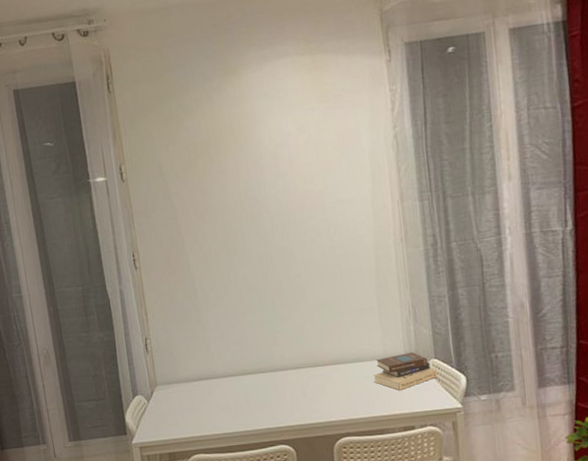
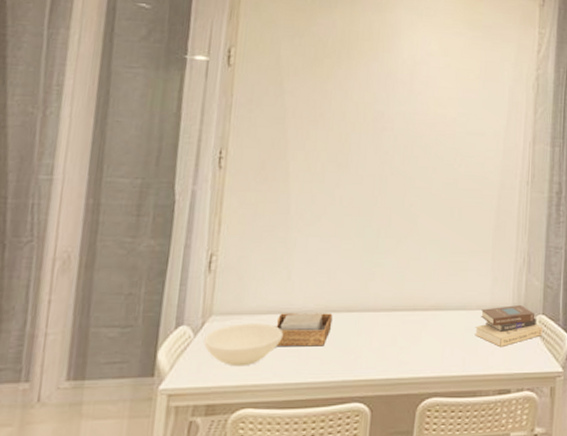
bowl: none [155,388,214,423] -> present [204,323,284,367]
napkin holder: none [205,375,251,406] -> present [274,313,333,347]

